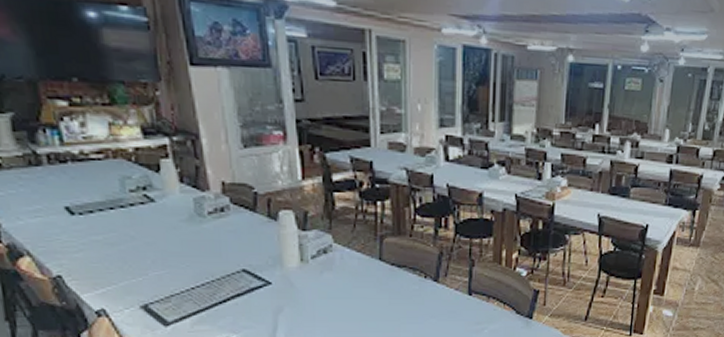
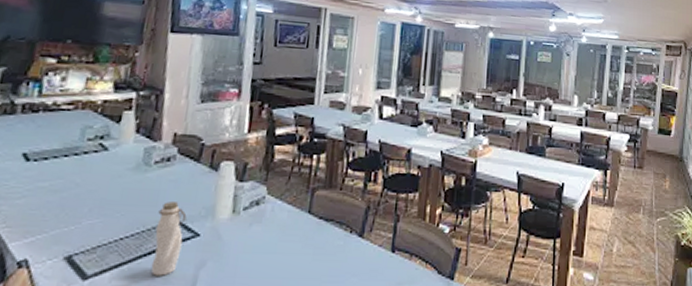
water bottle: none [224,252,256,321] -> present [151,202,187,276]

